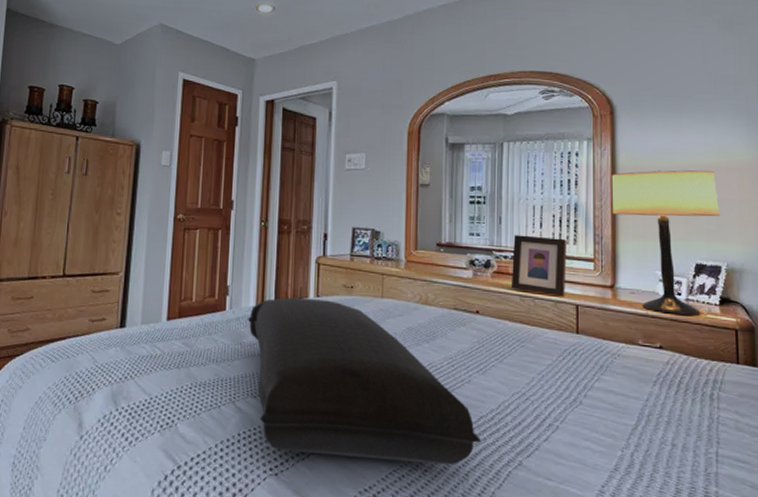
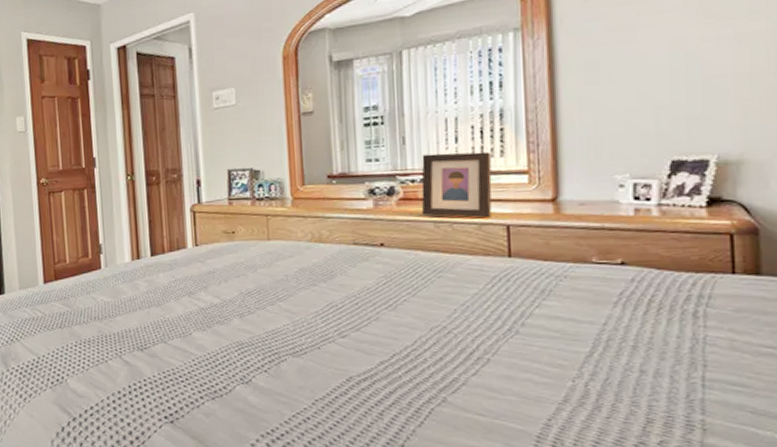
cushion: present [247,297,482,465] -> none [124,248,396,405]
table lamp: present [611,170,721,316] -> none [548,42,708,224]

